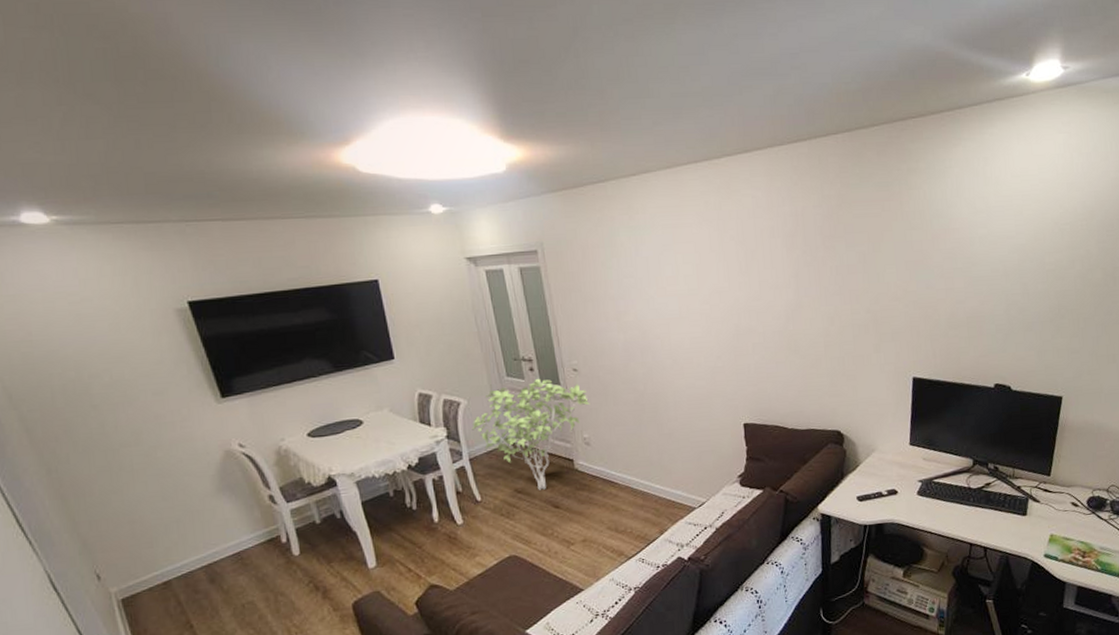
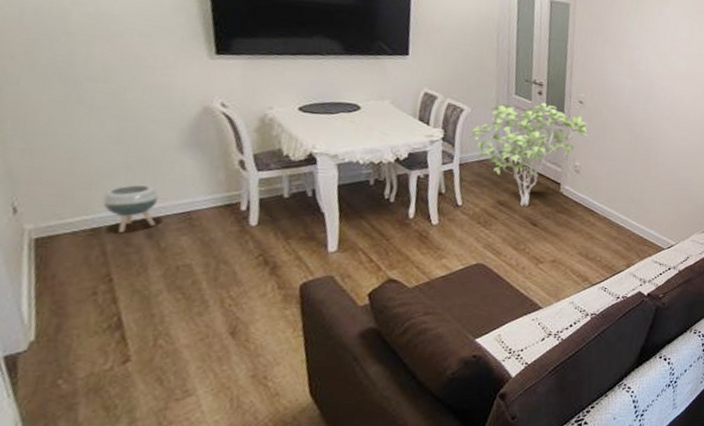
planter: none [165,533,214,582] -> present [102,184,159,232]

